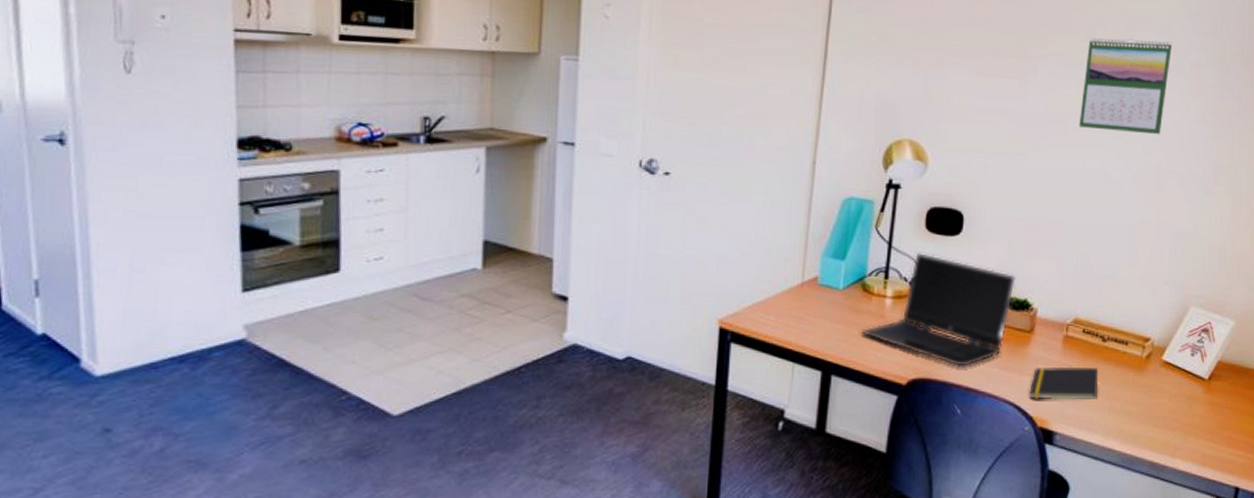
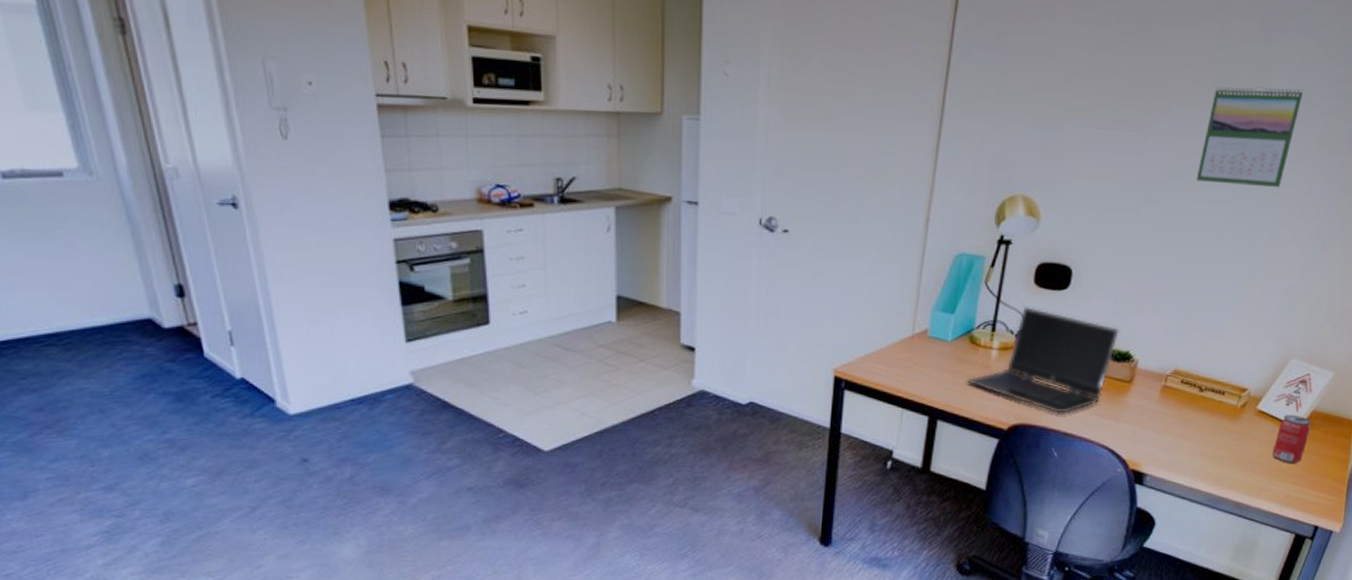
notepad: present [1029,366,1099,400] -> none [1124,414,1193,445]
beverage can: none [1183,365,1219,418] -> present [1272,414,1311,463]

